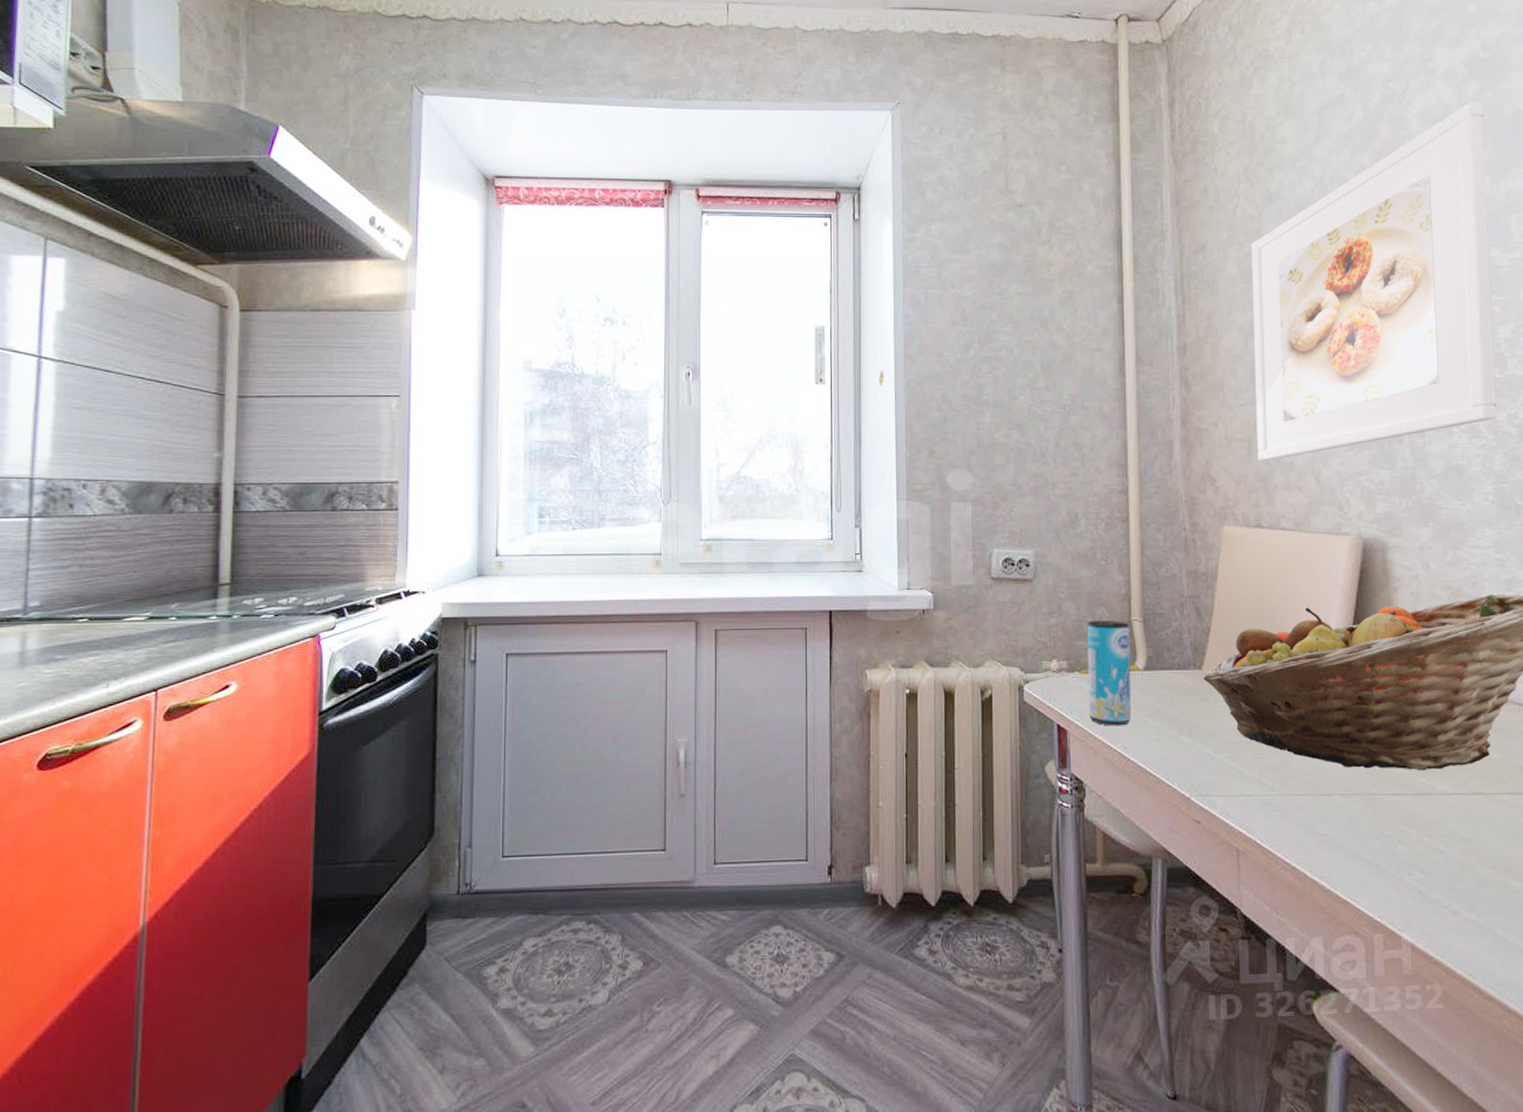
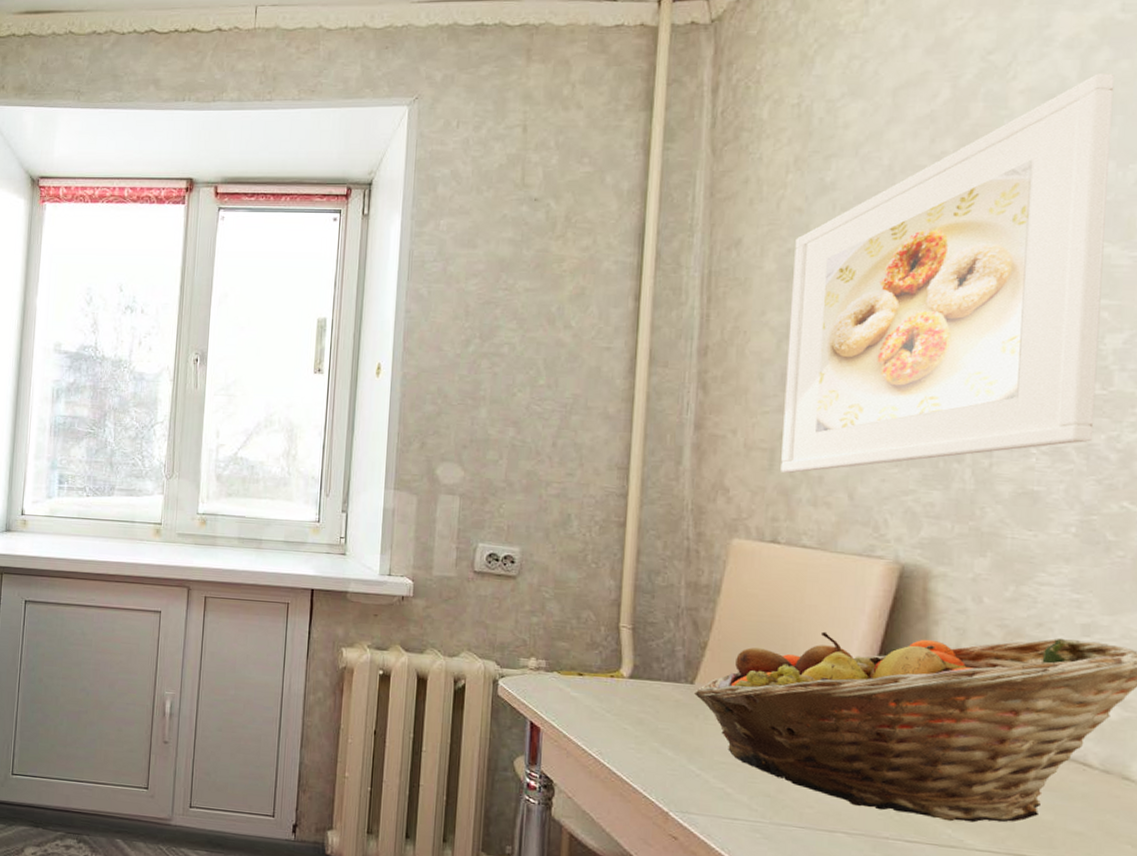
beverage can: present [1087,621,1132,726] -> none [565,623,617,731]

